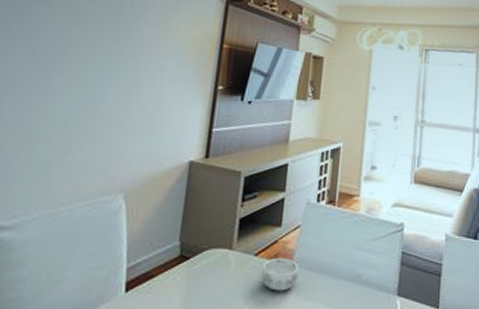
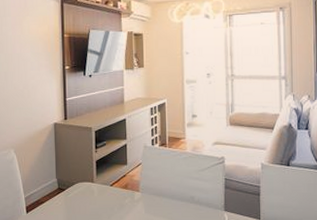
decorative bowl: present [261,257,300,291] -> none [116,186,145,210]

